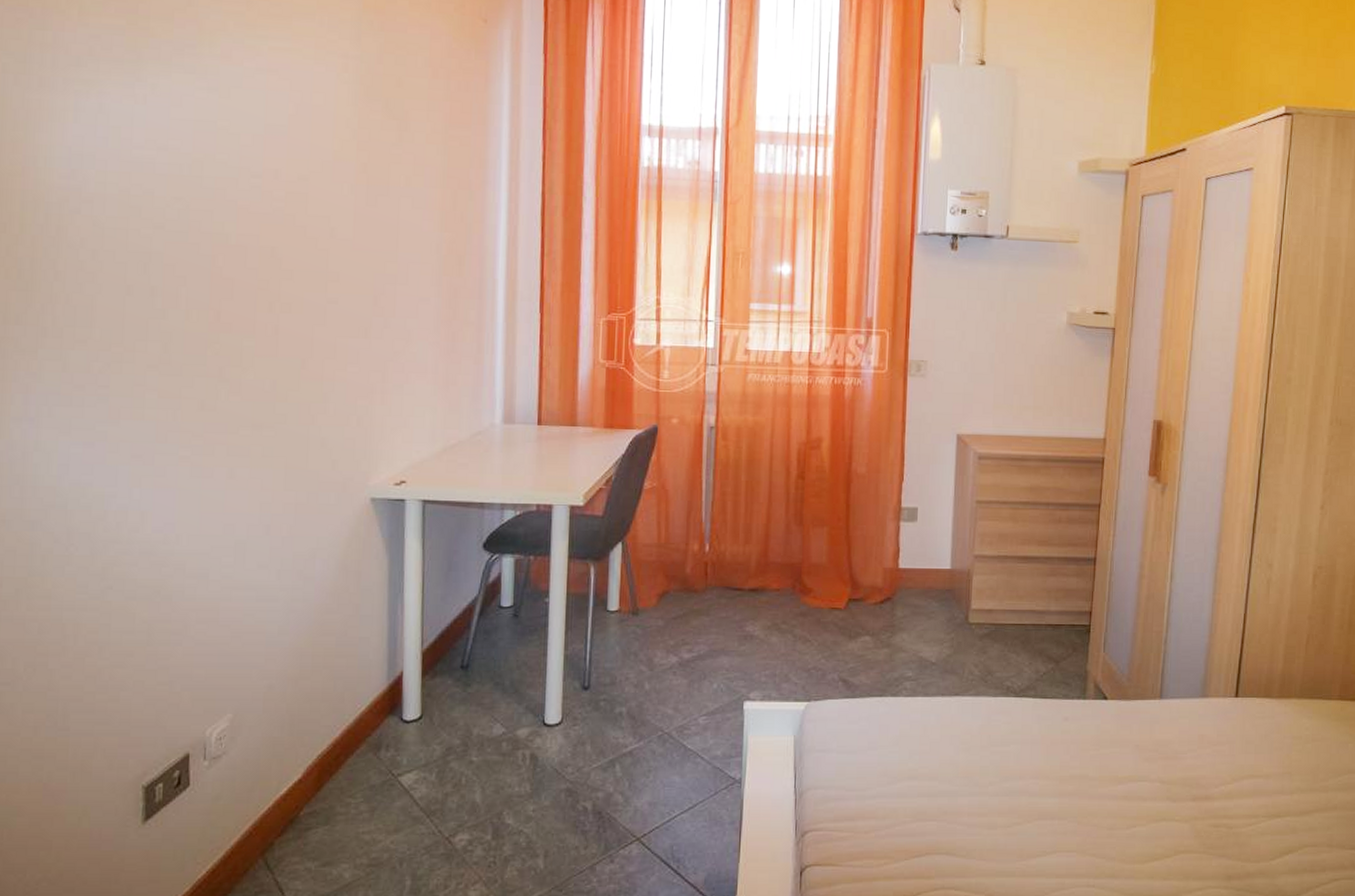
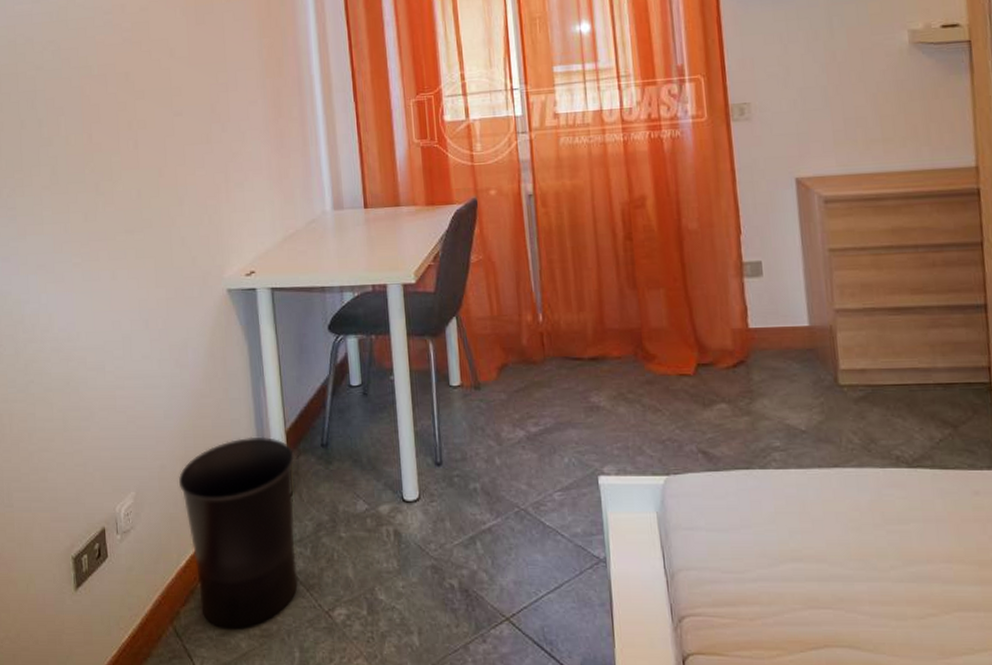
waste bin: none [287,656,430,860] -> present [178,436,299,629]

